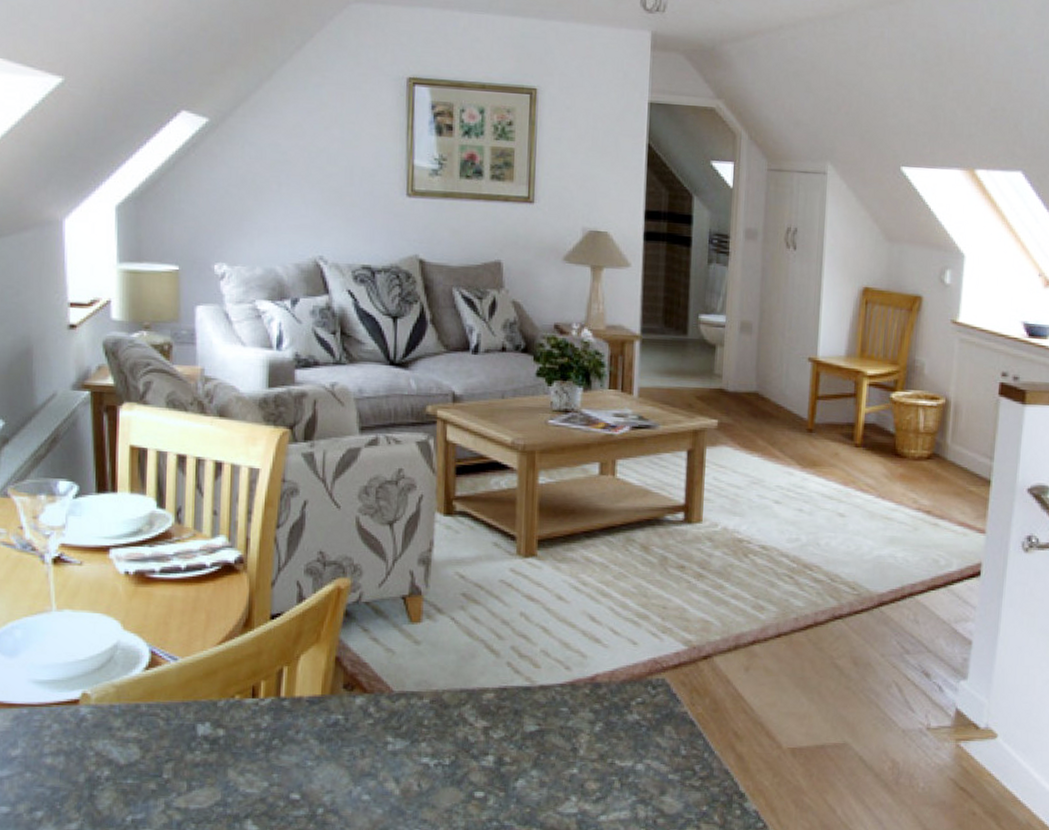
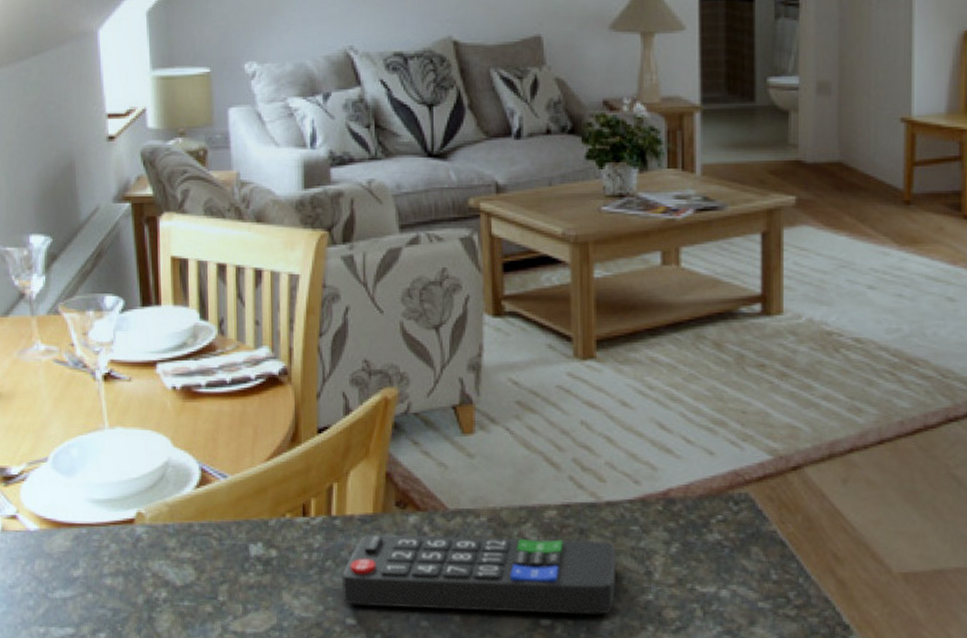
remote control: none [287,715,547,788] -> present [341,535,617,615]

